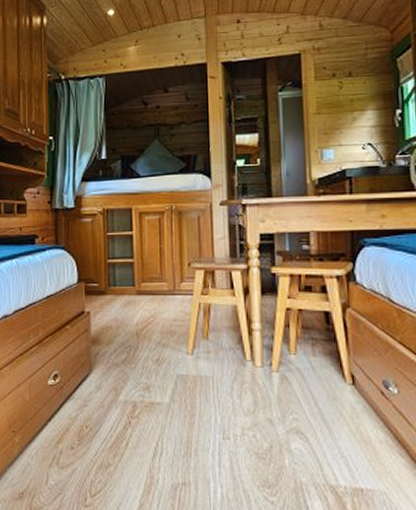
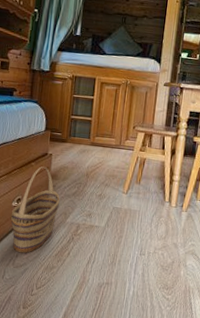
basket: none [49,329,107,448] -> present [11,166,60,254]

